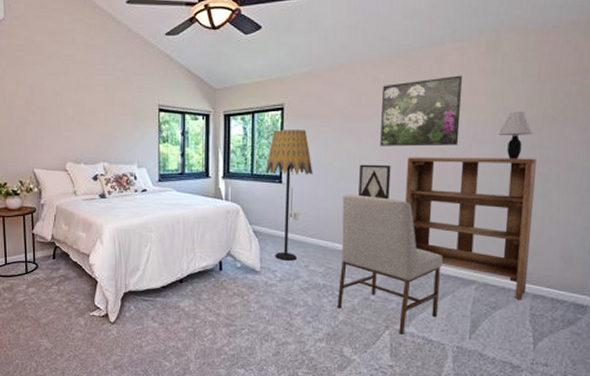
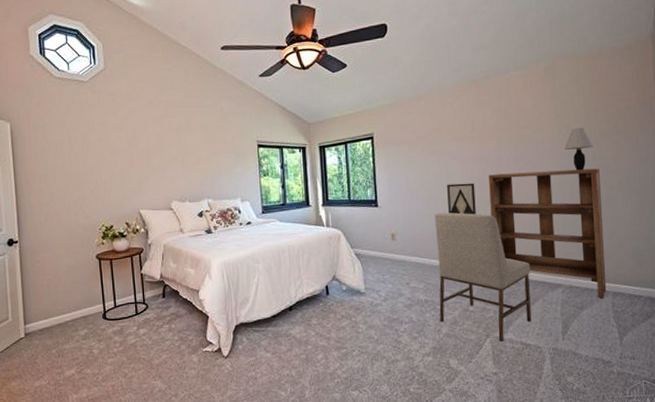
floor lamp: present [265,130,313,261] -> none [361,156,405,280]
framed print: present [380,75,463,147] -> none [460,99,531,166]

